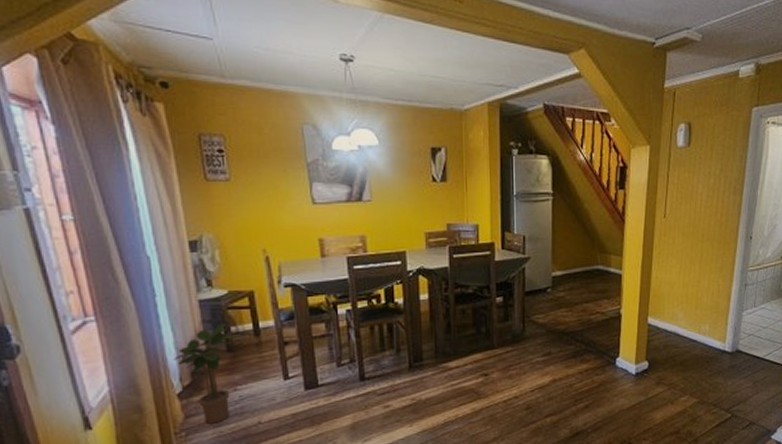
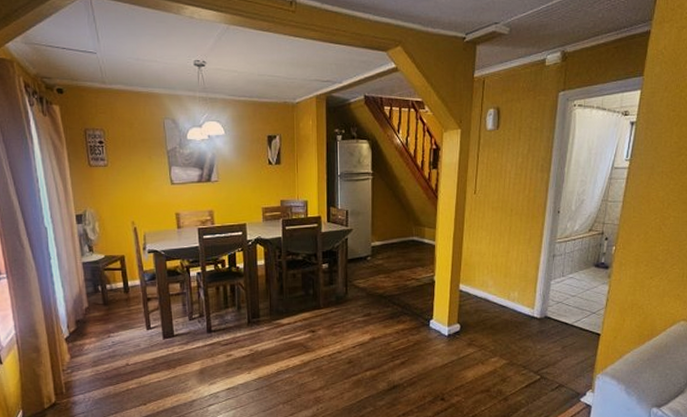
potted plant: present [174,323,236,424] -> none [63,282,110,364]

